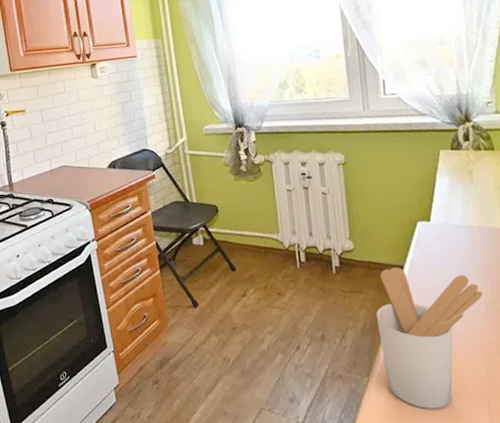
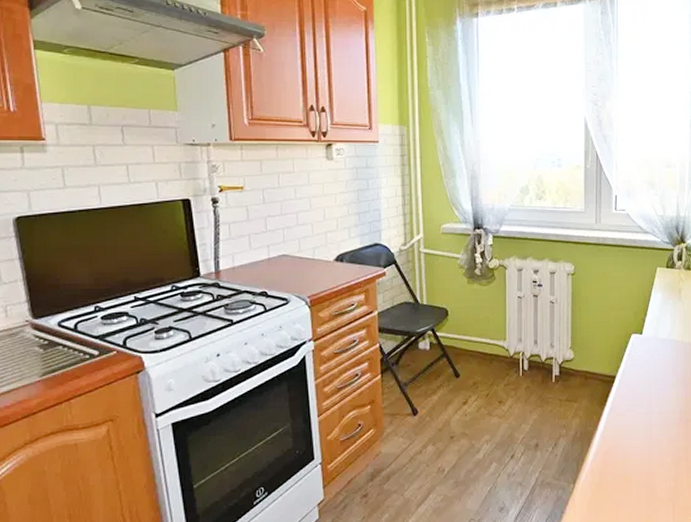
utensil holder: present [375,267,483,409] -> none [587,378,679,513]

